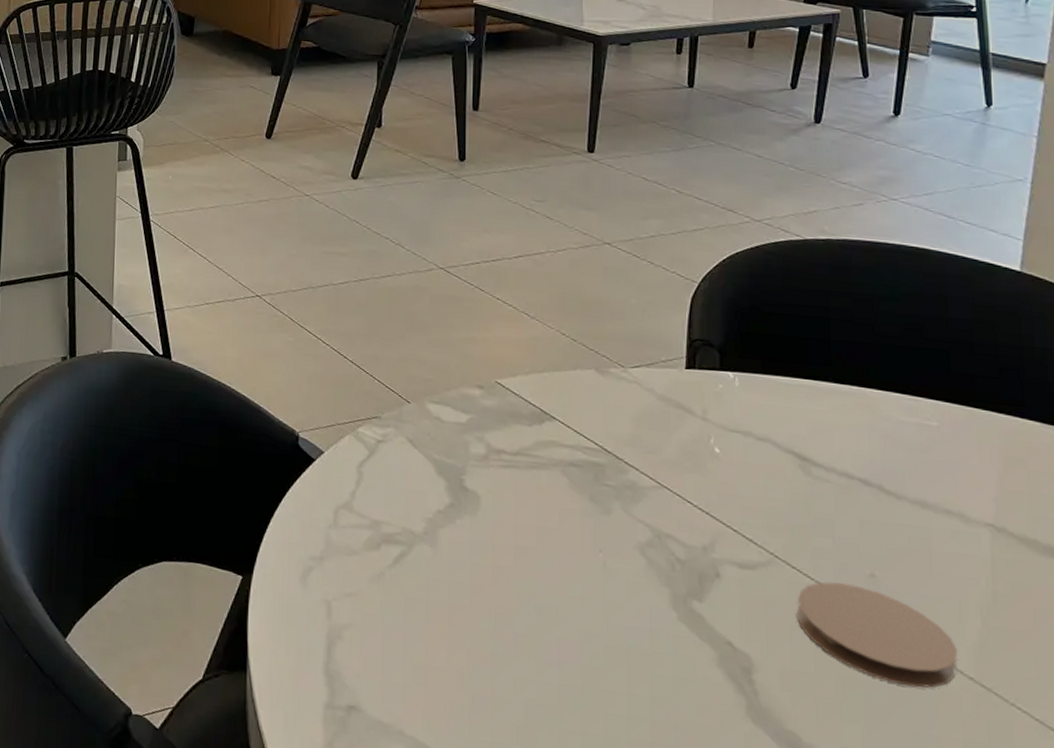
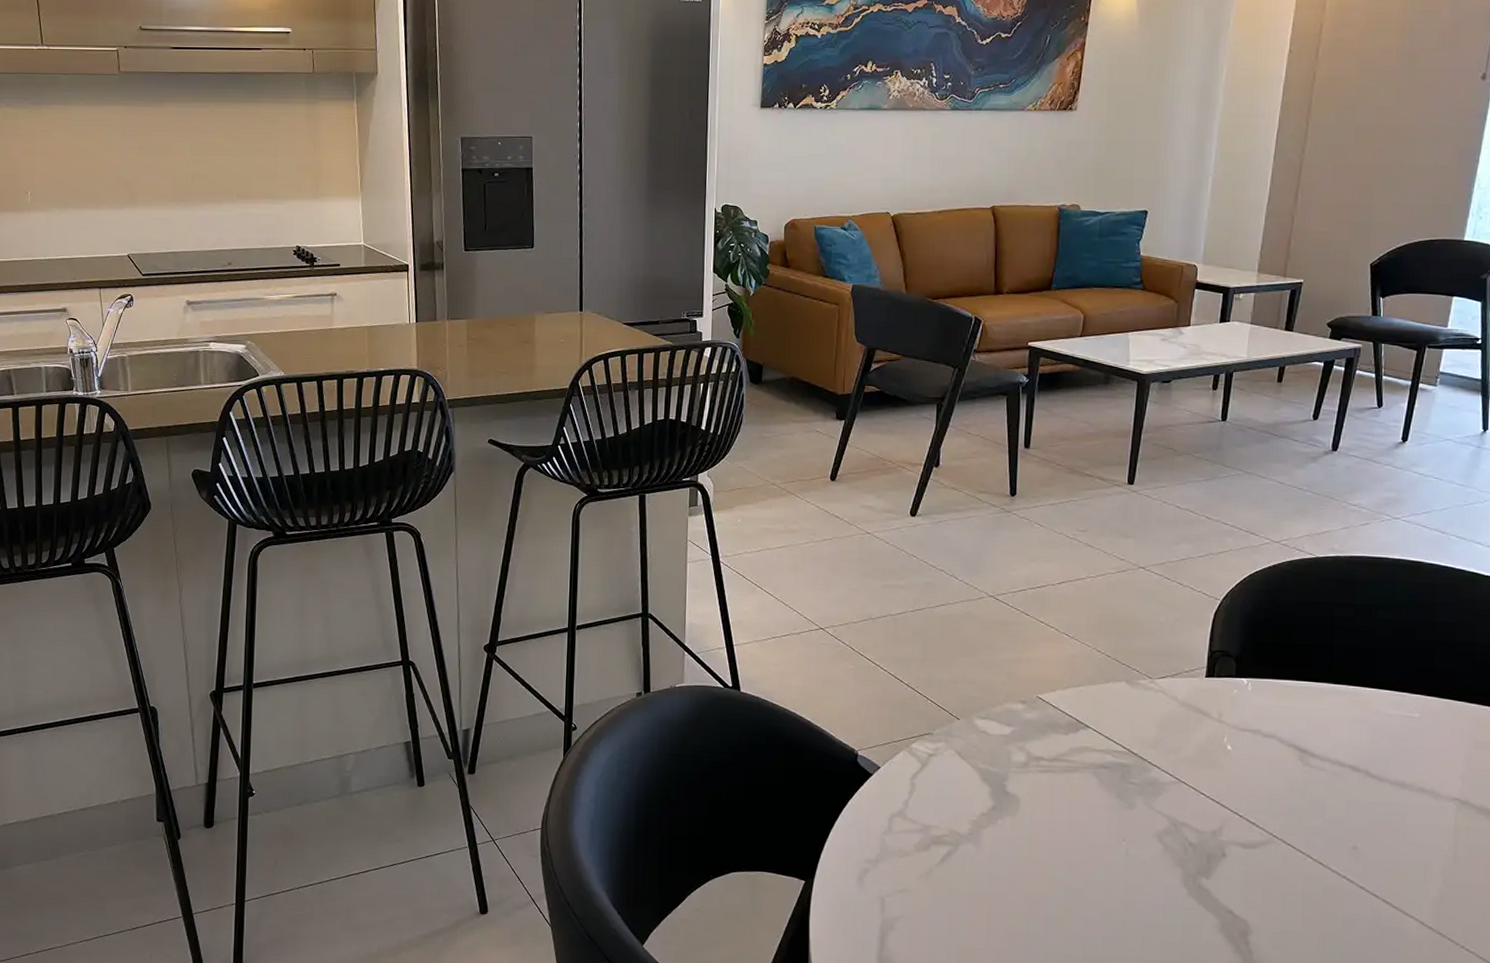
coaster: present [795,581,957,688] -> none [1288,855,1420,938]

